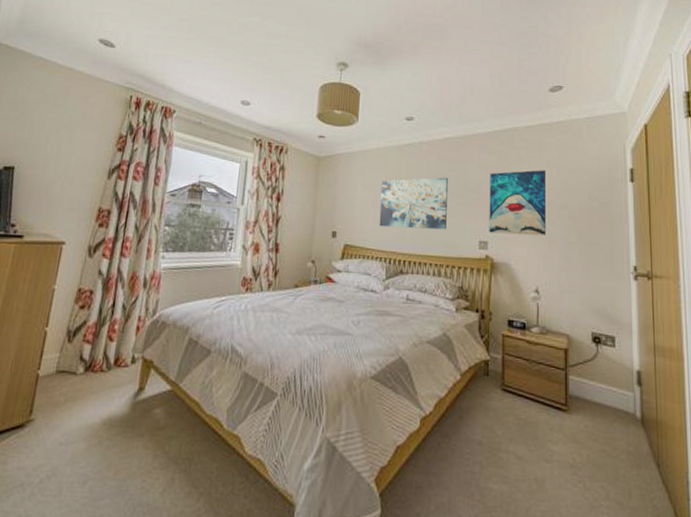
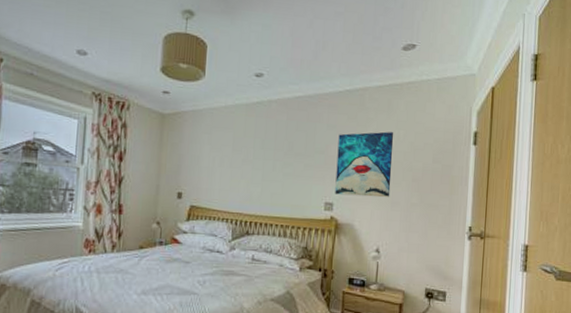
wall art: present [379,177,448,230] -> none [225,137,297,191]

